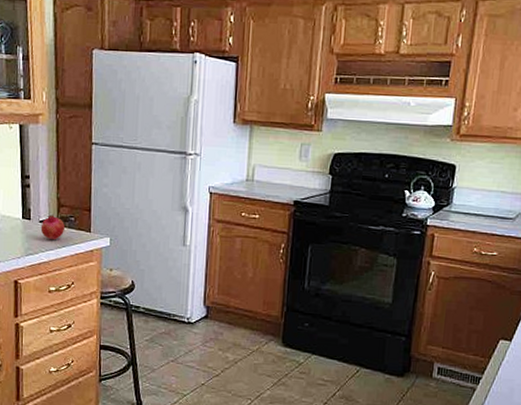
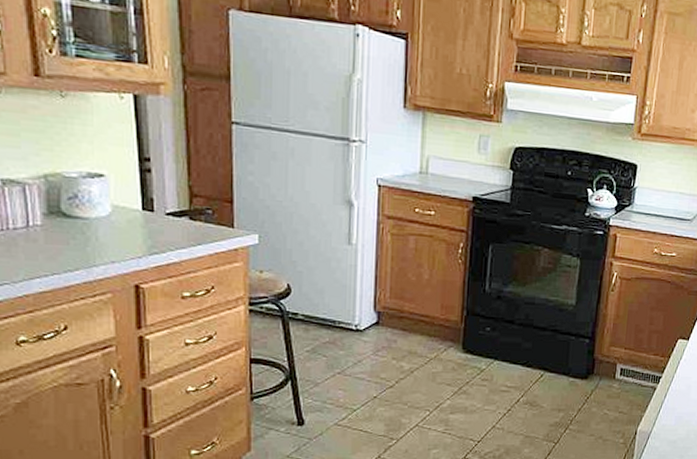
fruit: present [40,215,65,240] -> none [168,206,199,237]

